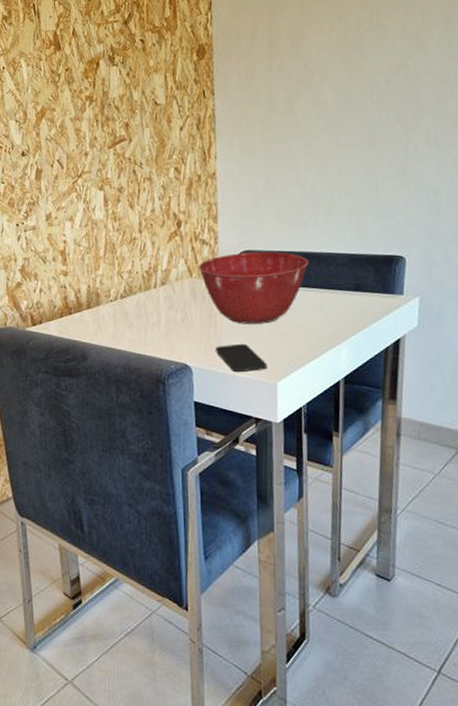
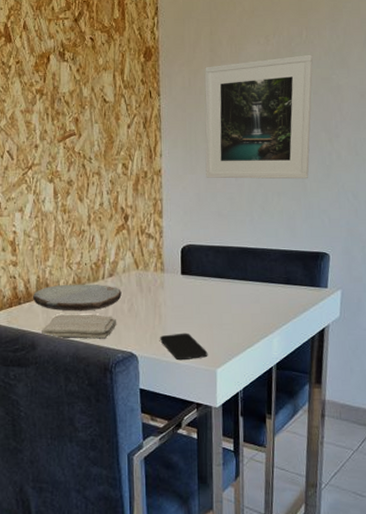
plate: none [84,293,175,321] -> present [33,284,122,311]
washcloth: none [93,323,170,350] -> present [42,313,117,339]
mixing bowl: present [199,252,309,324] -> none [145,247,246,314]
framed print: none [262,39,386,179] -> present [204,54,313,179]

